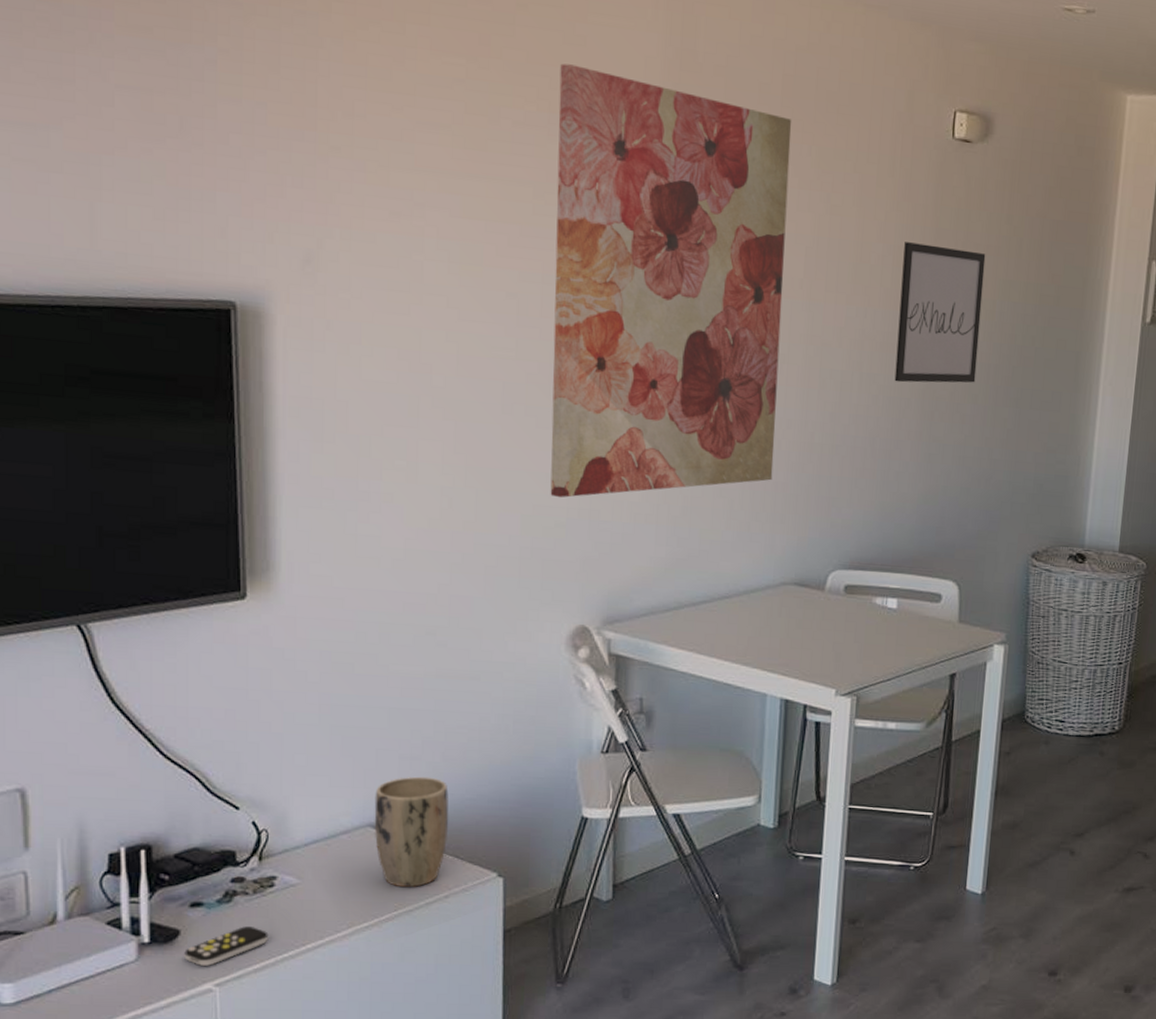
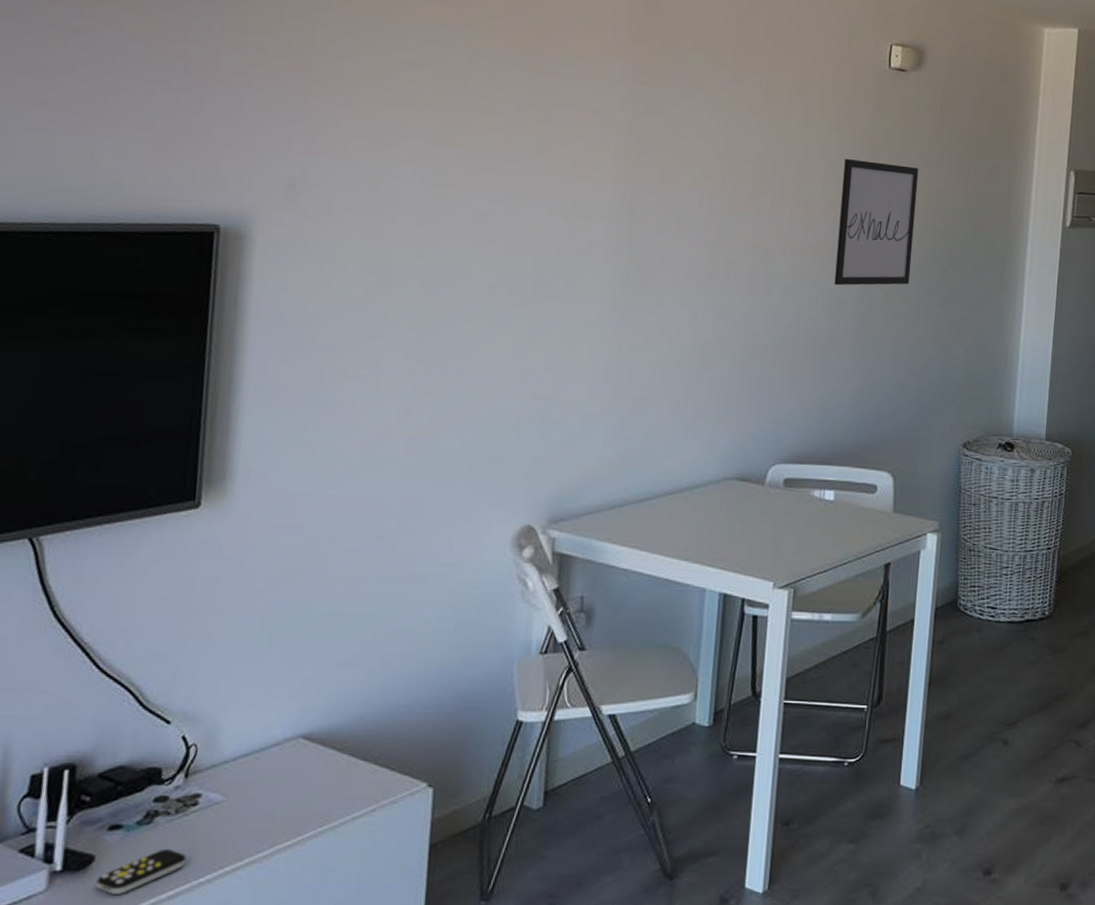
plant pot: present [374,776,449,887] -> none [306,683,384,801]
wall art: present [550,63,792,498] -> none [504,10,745,402]

